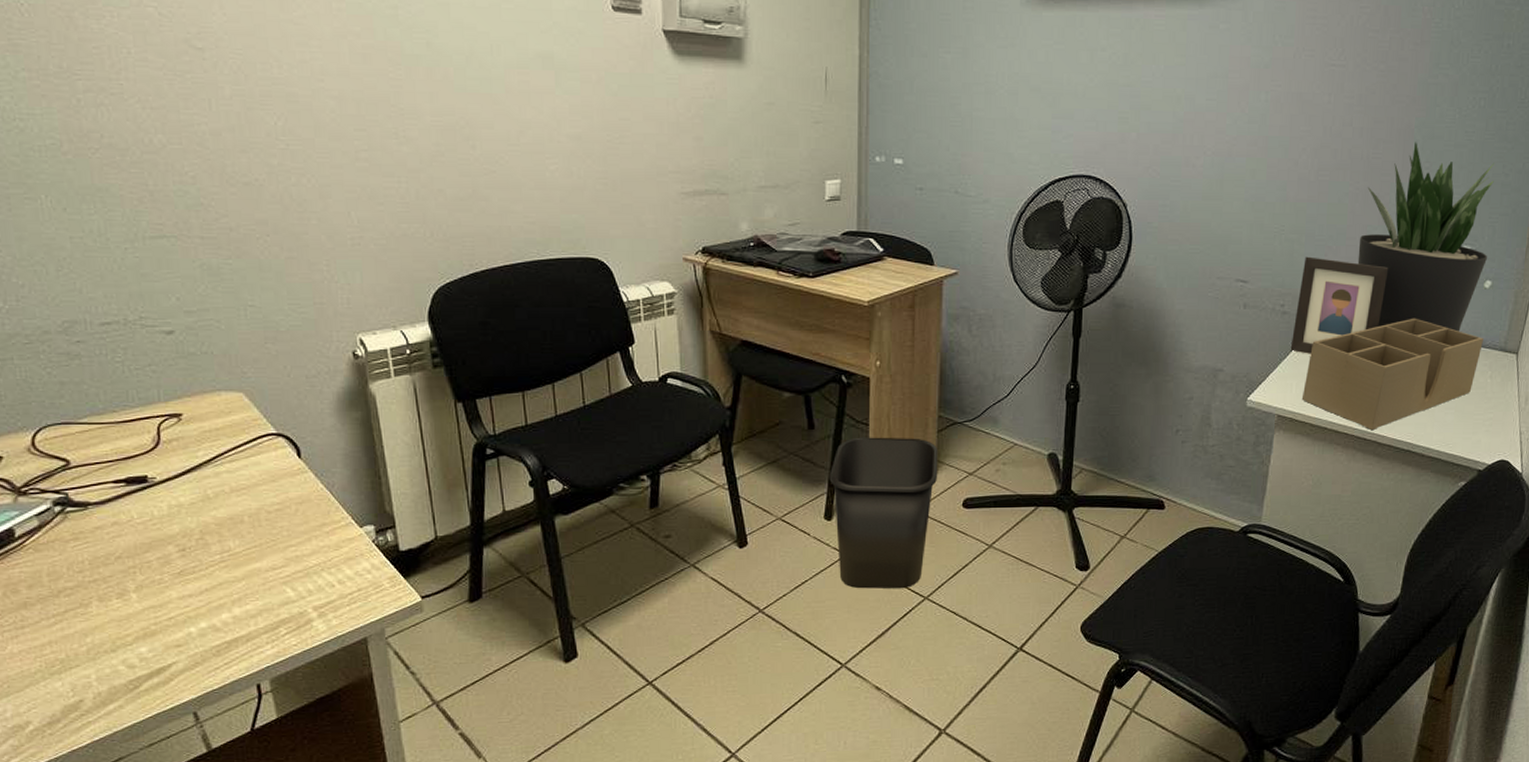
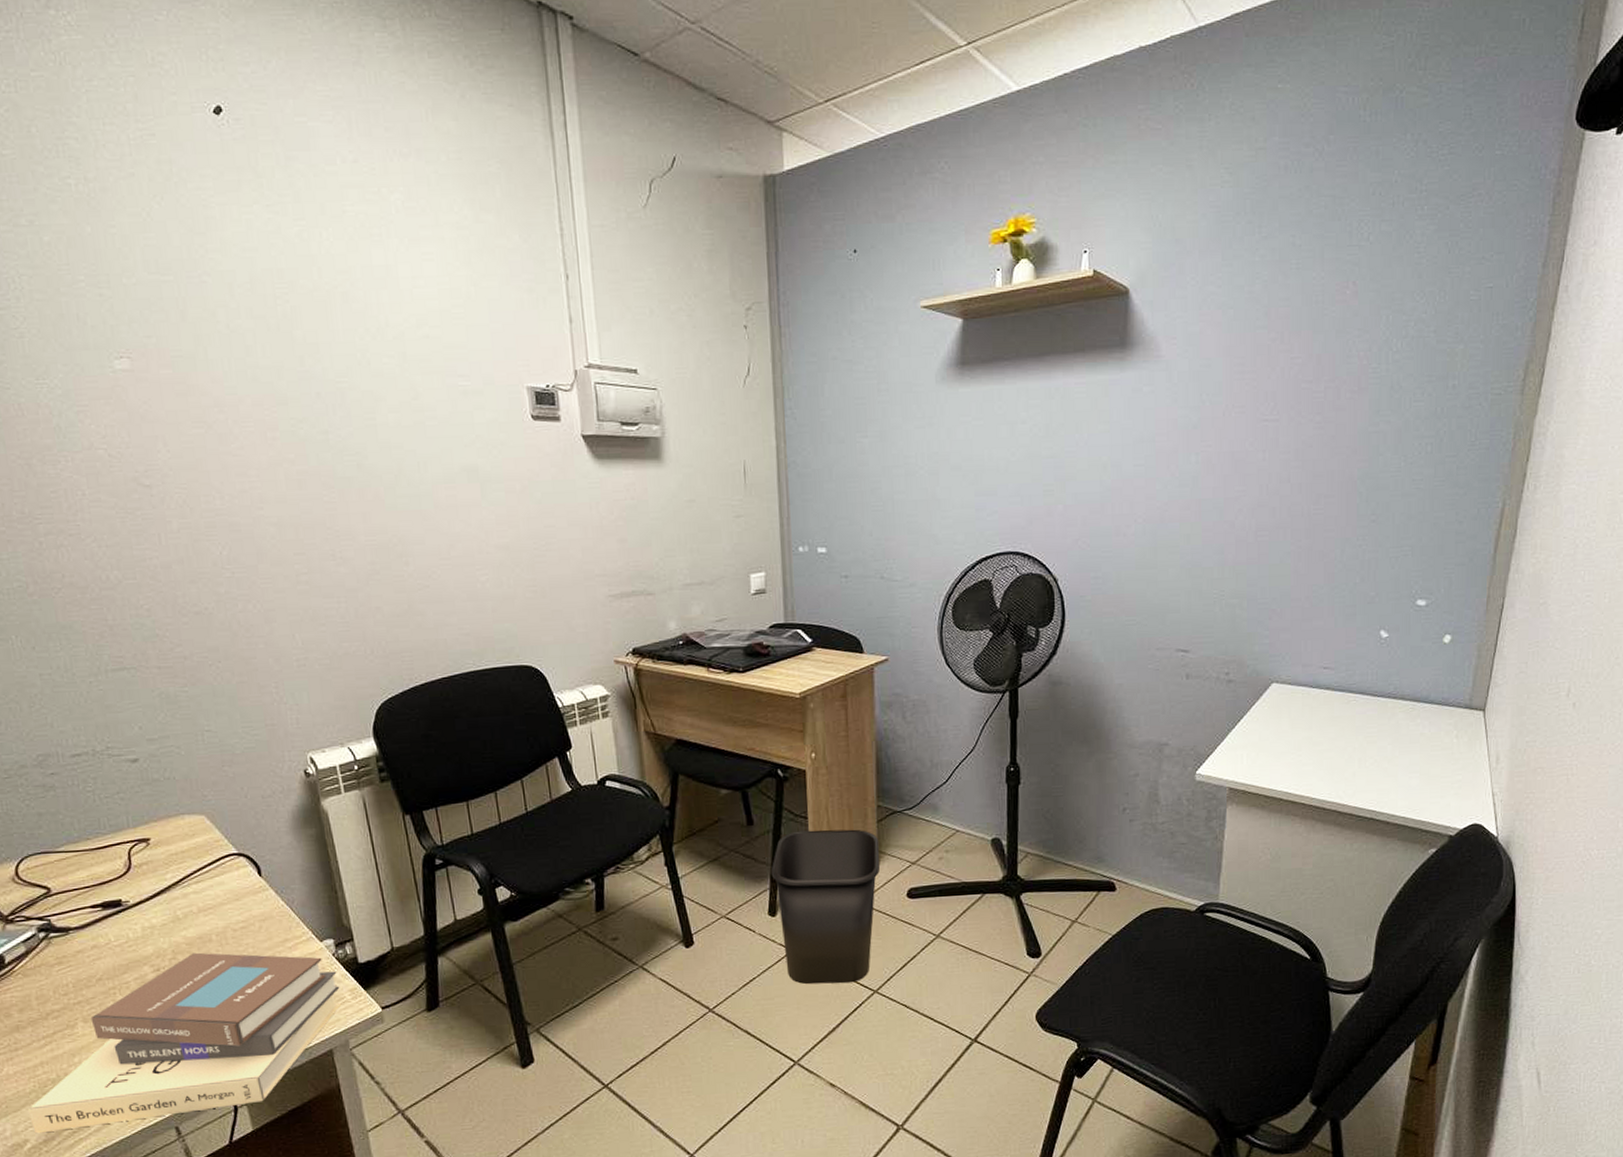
books: none [31,533,379,716] -> present [27,952,342,1134]
picture frame: present [1290,256,1389,354] -> none [1238,621,1339,723]
desk organizer: present [1301,318,1484,430] -> none [1253,678,1447,799]
planter: present [1357,142,1494,332] -> none [1304,494,1447,691]

